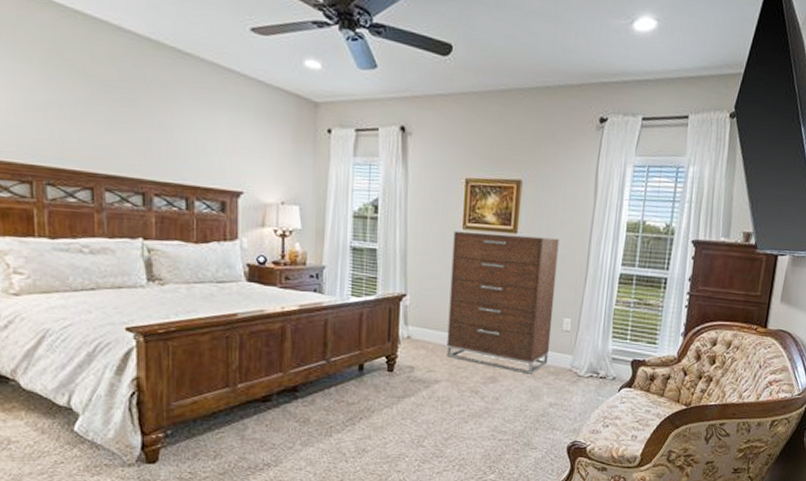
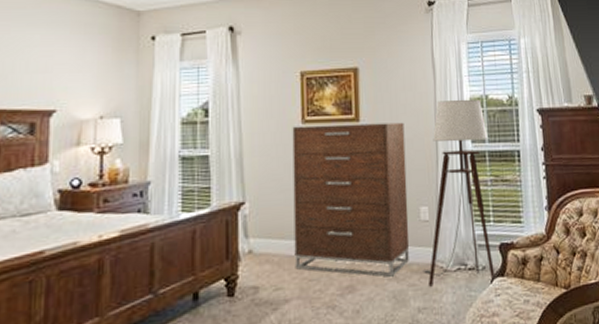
floor lamp: none [558,222,639,390] -> present [423,99,496,287]

